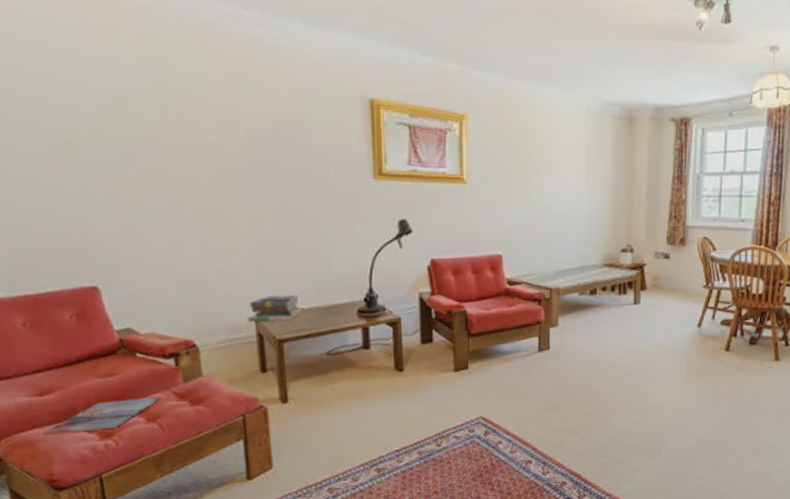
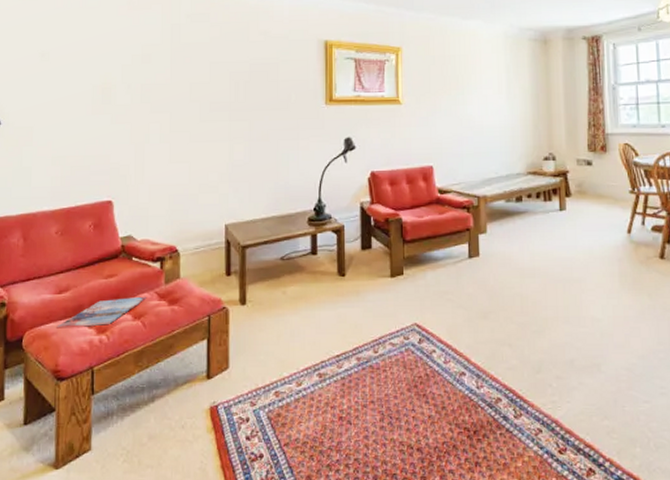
books: present [246,295,302,323] -> none [218,205,263,231]

